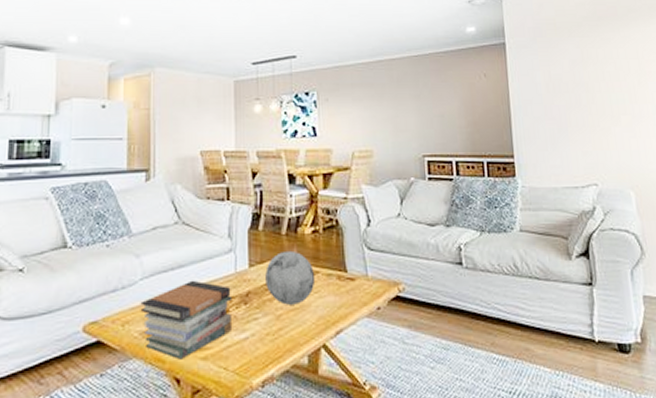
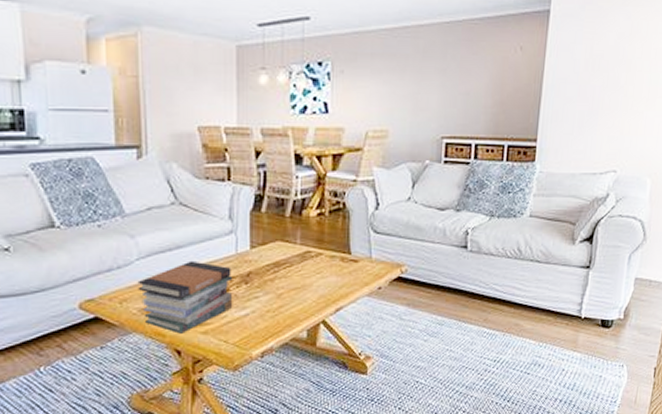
decorative orb: present [265,250,316,305] -> none [267,232,319,285]

